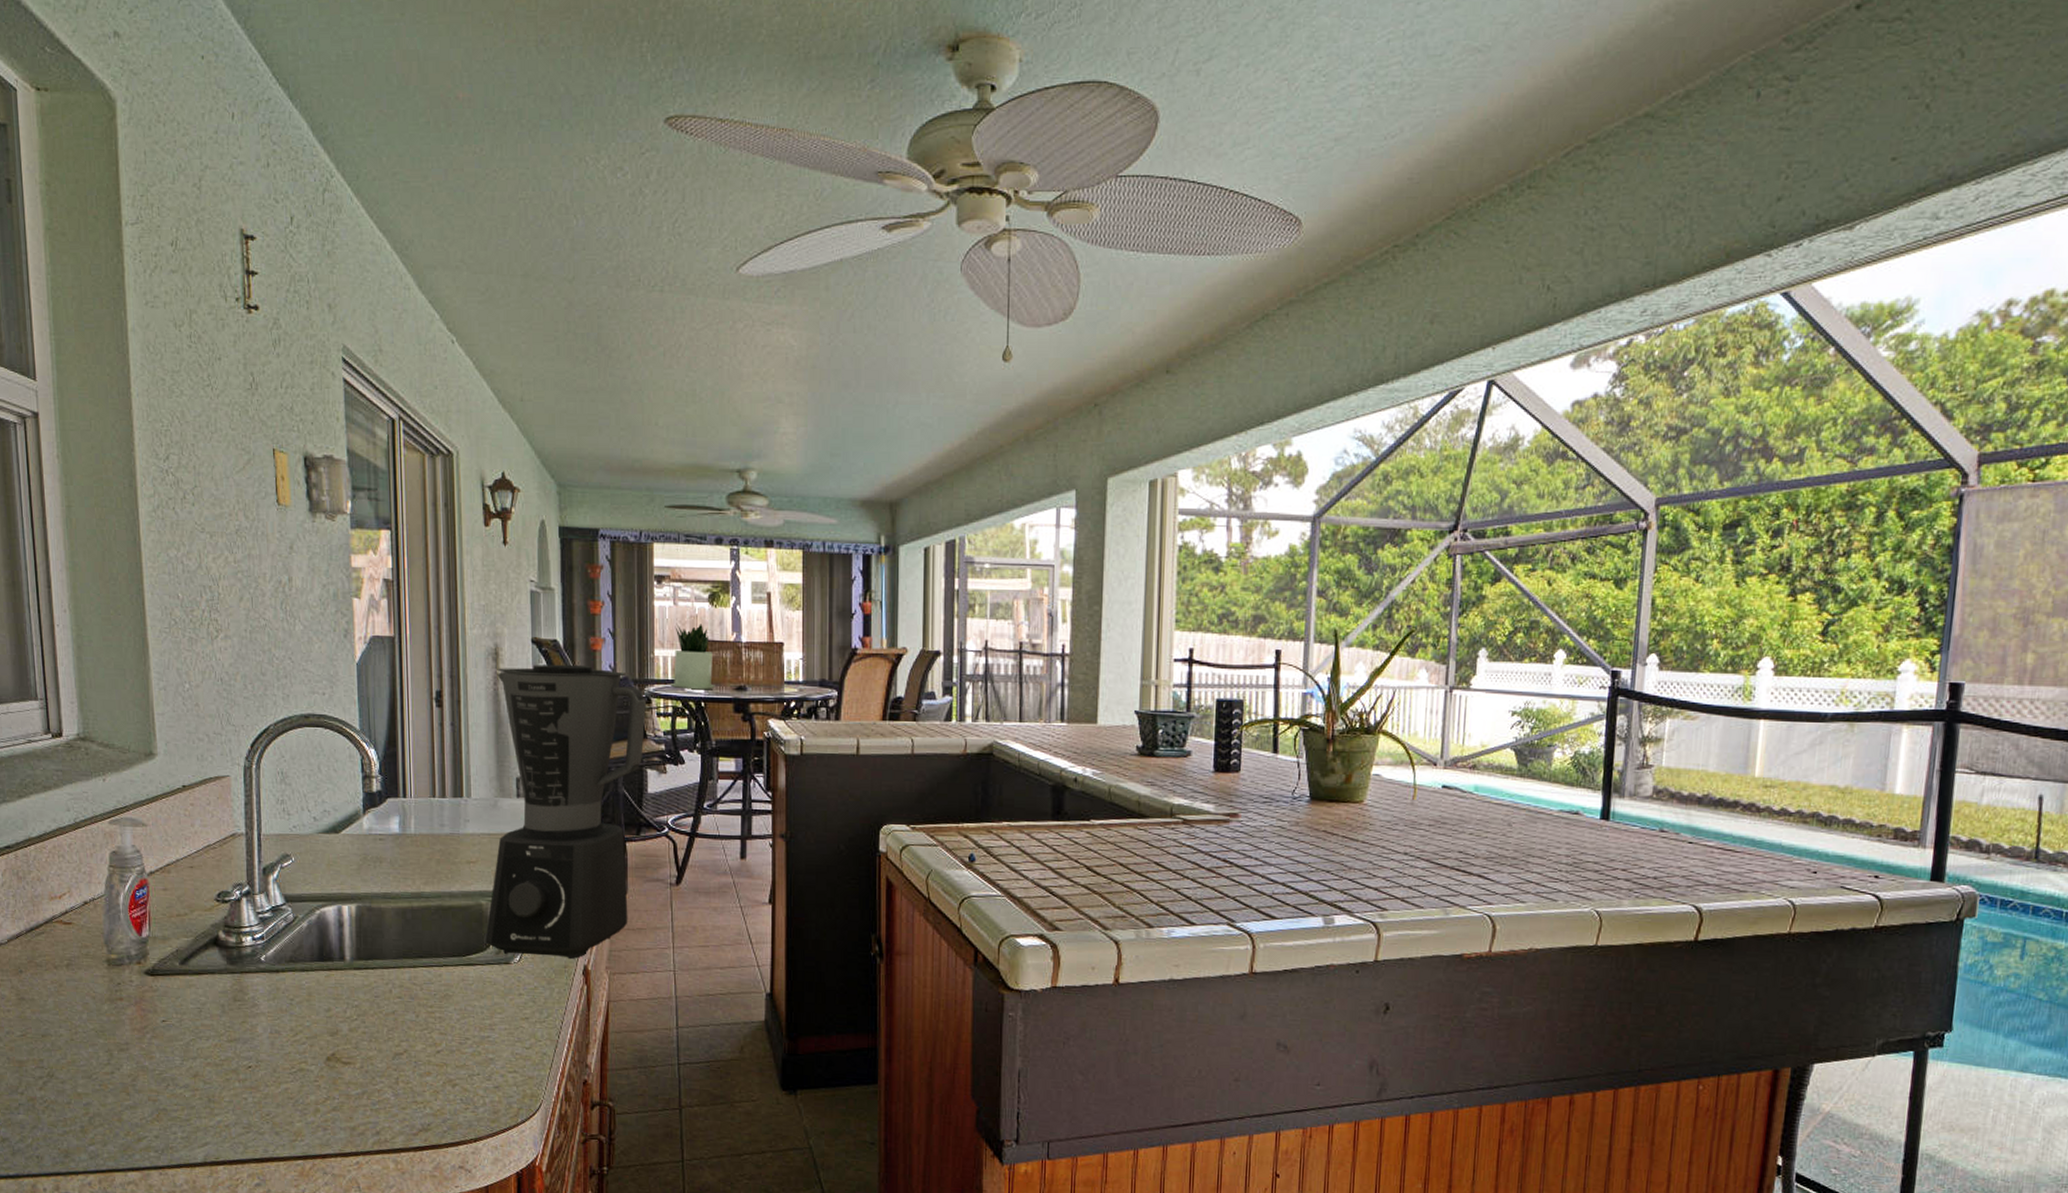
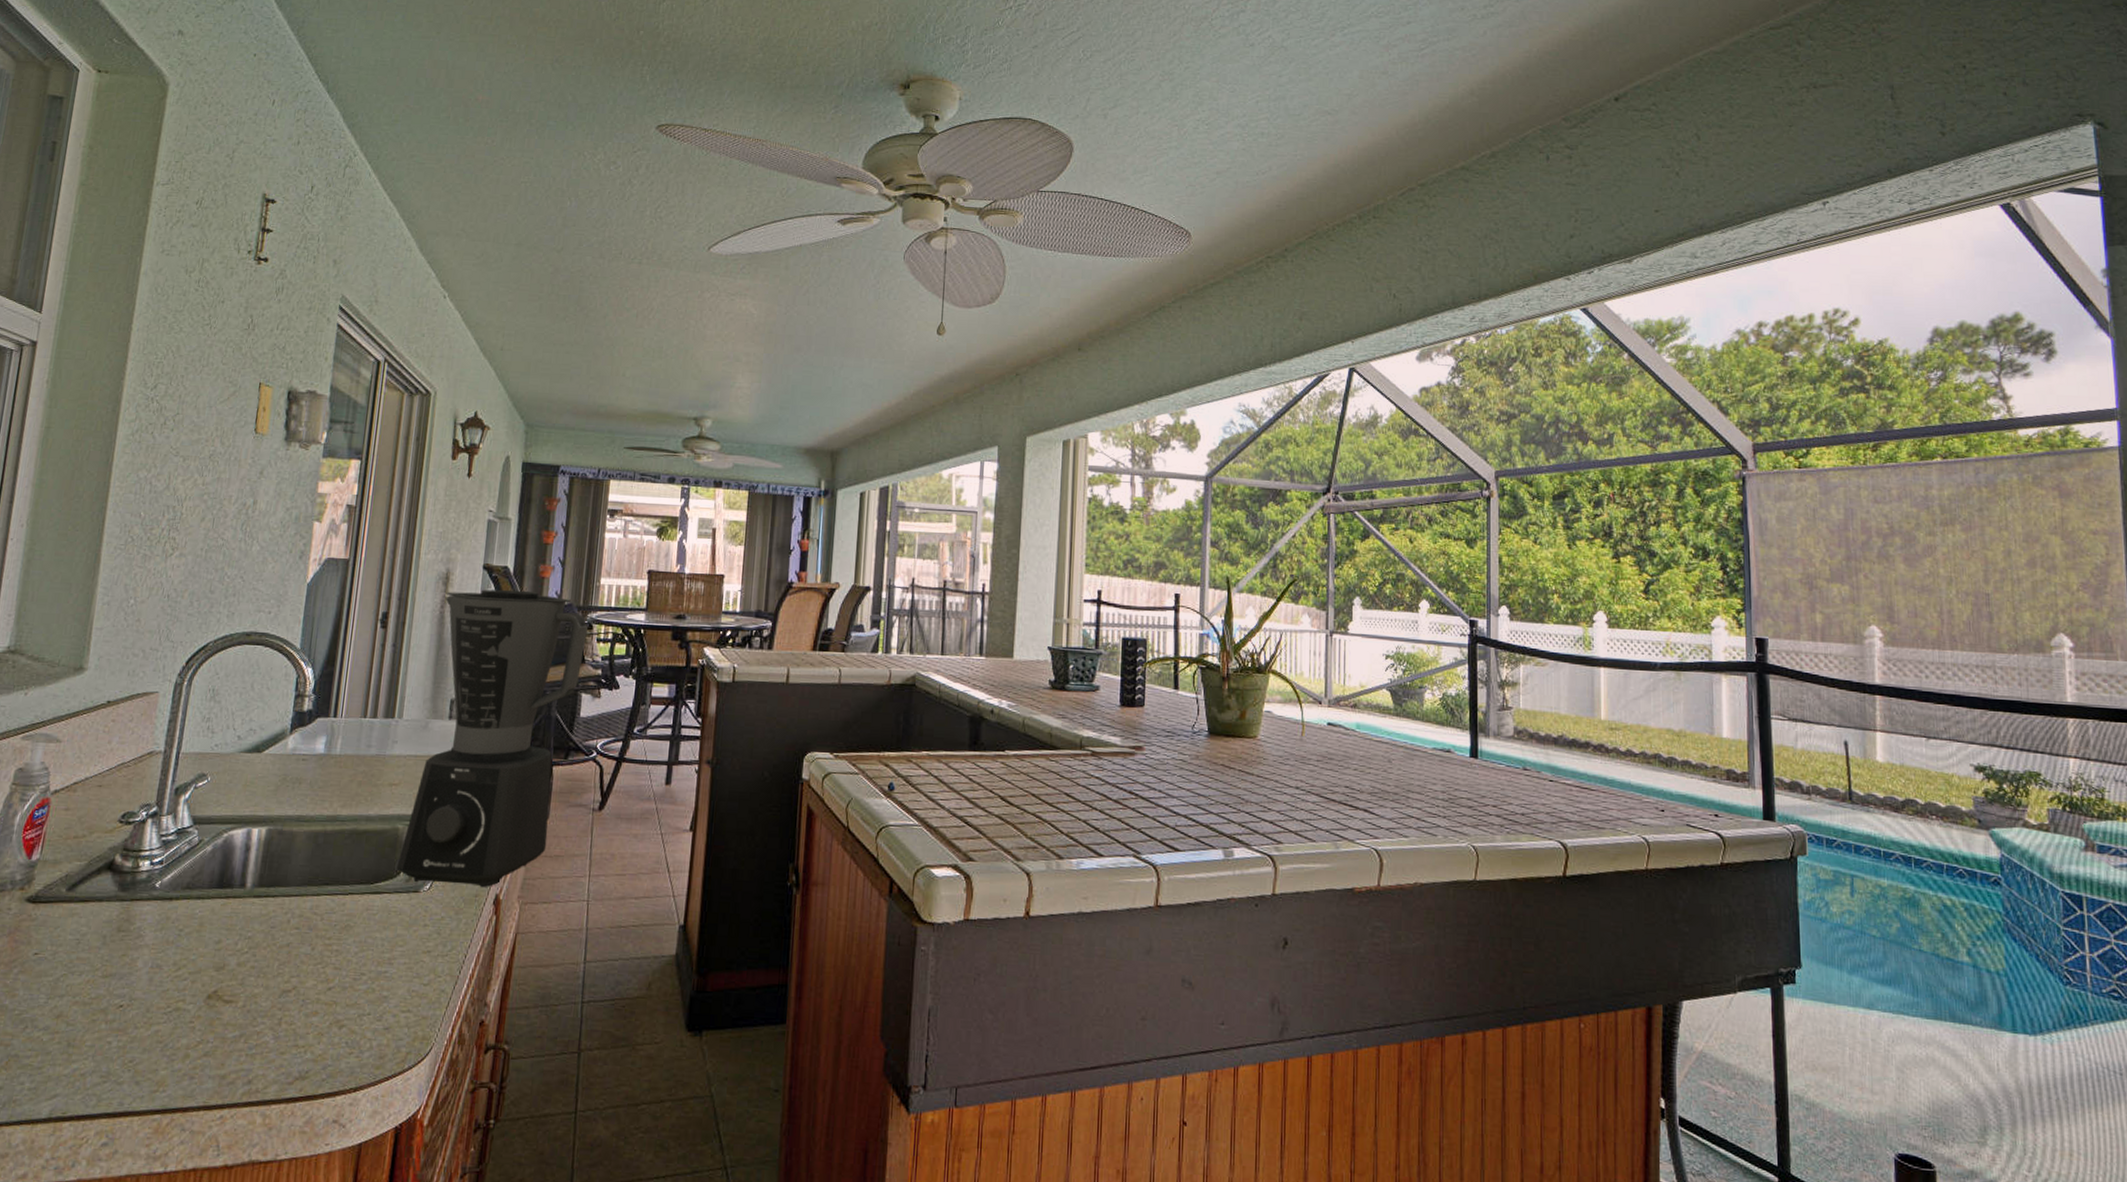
planter: present [670,623,715,690] -> none [612,554,656,618]

